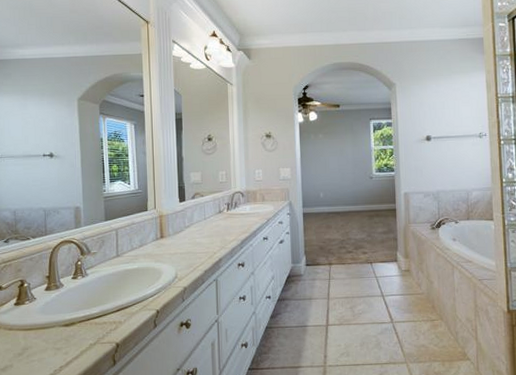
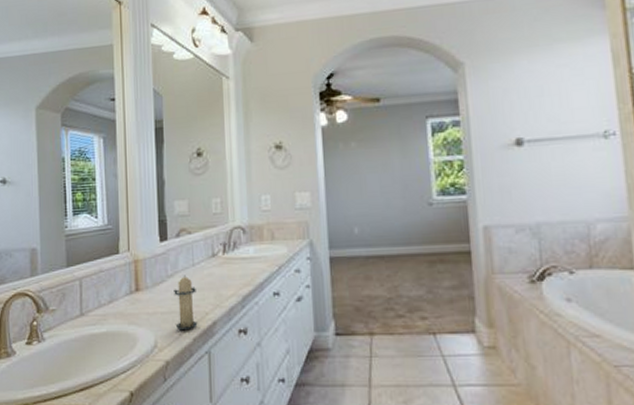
candle: none [190,226,208,266] -> present [174,275,198,331]

